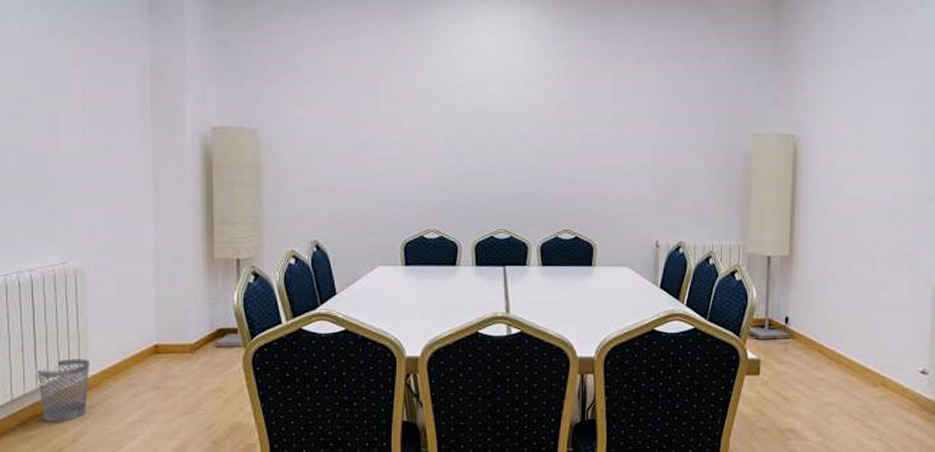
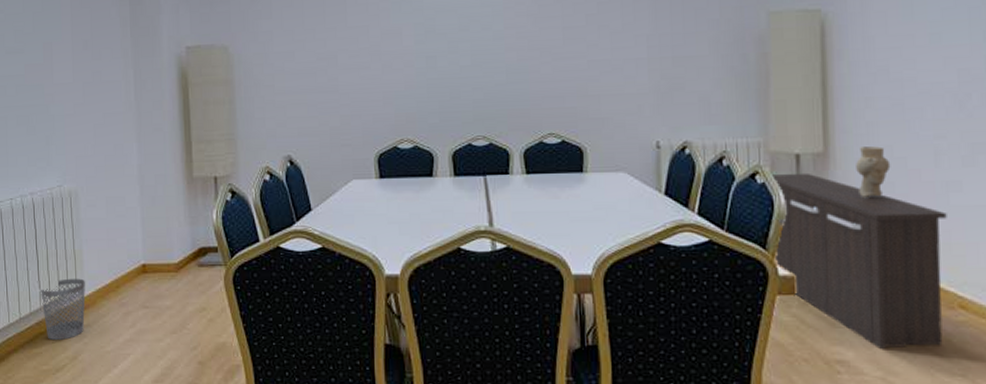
storage cabinet: none [745,272,877,420] -> present [772,172,947,350]
decorative vase: none [813,251,839,295] -> present [856,145,891,199]

